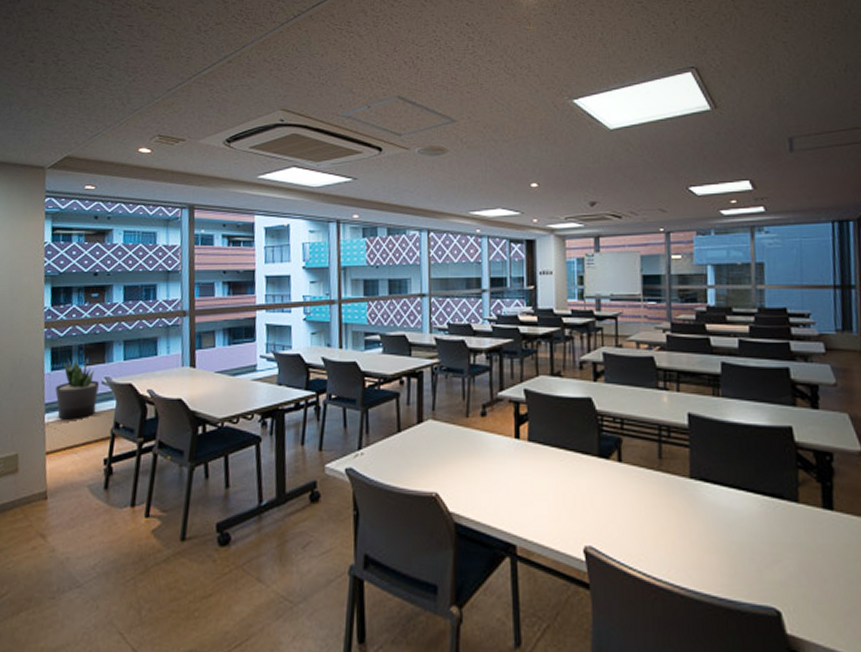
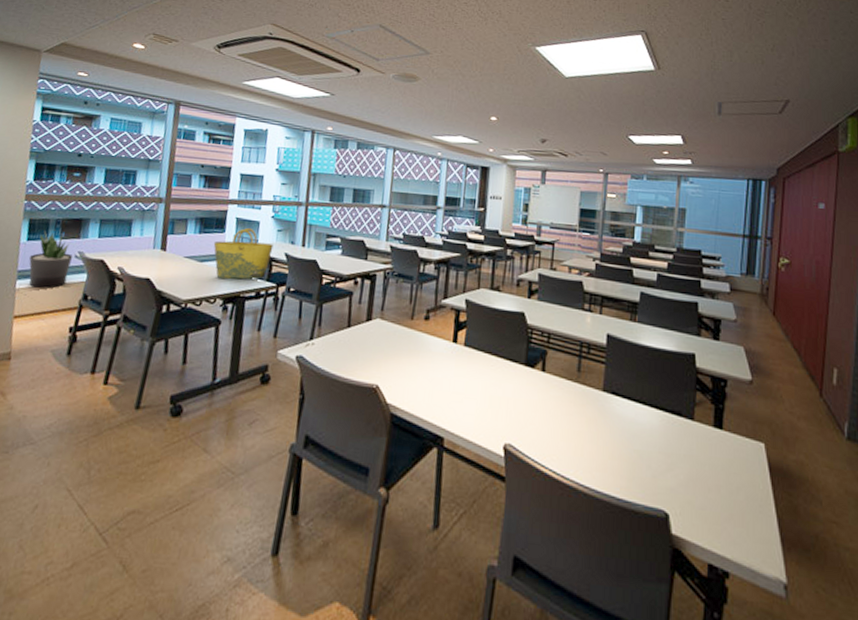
tote bag: none [244,333,309,391] -> present [213,227,274,280]

